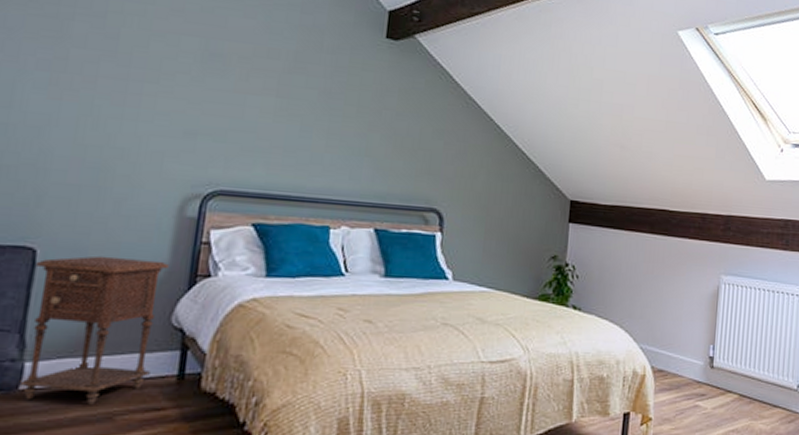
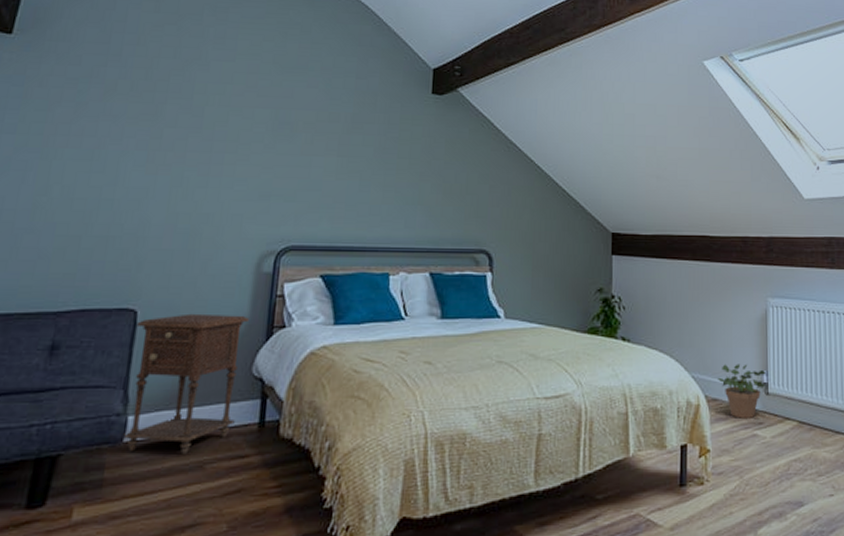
potted plant: none [665,337,713,390] -> present [718,364,767,418]

